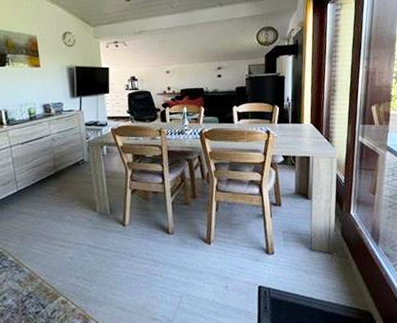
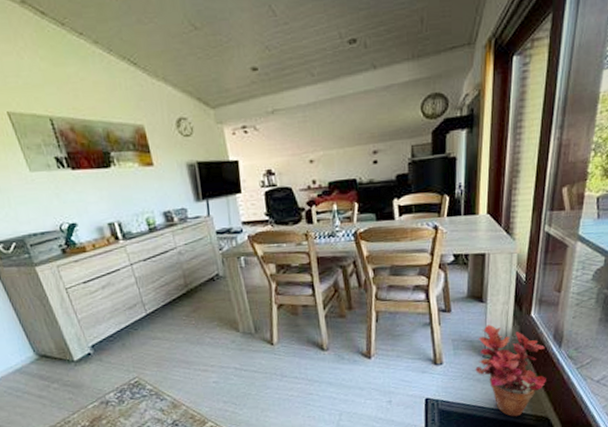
potted plant: none [303,220,367,310] -> present [475,324,546,417]

